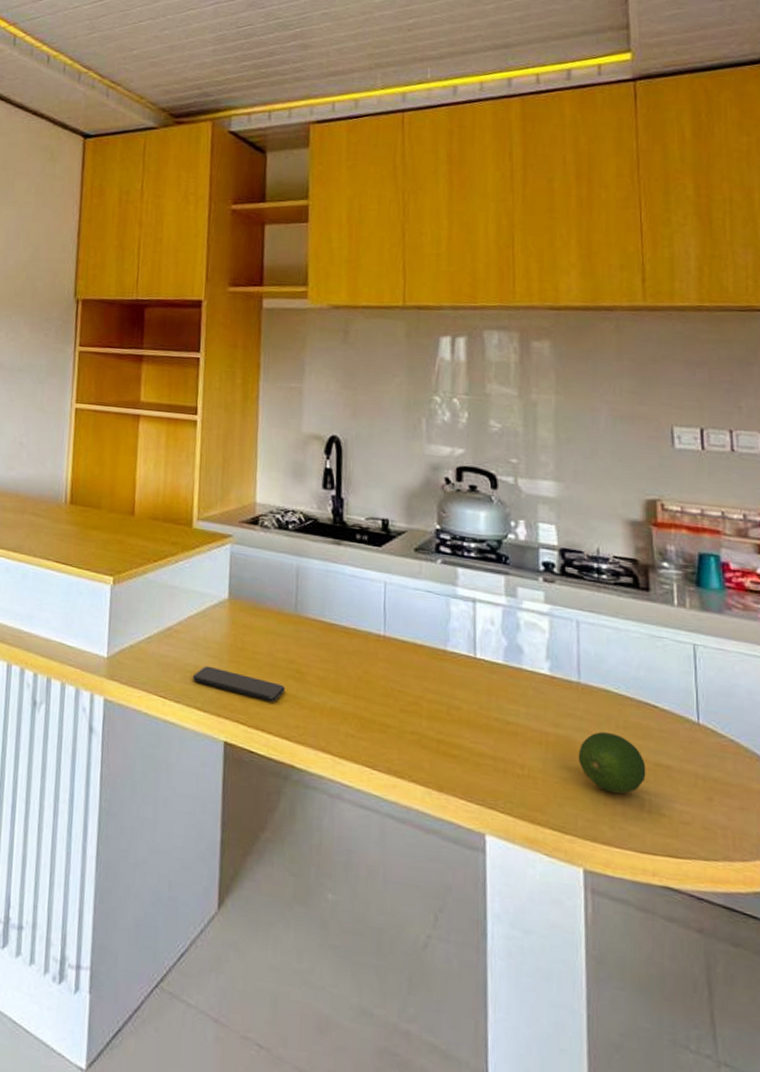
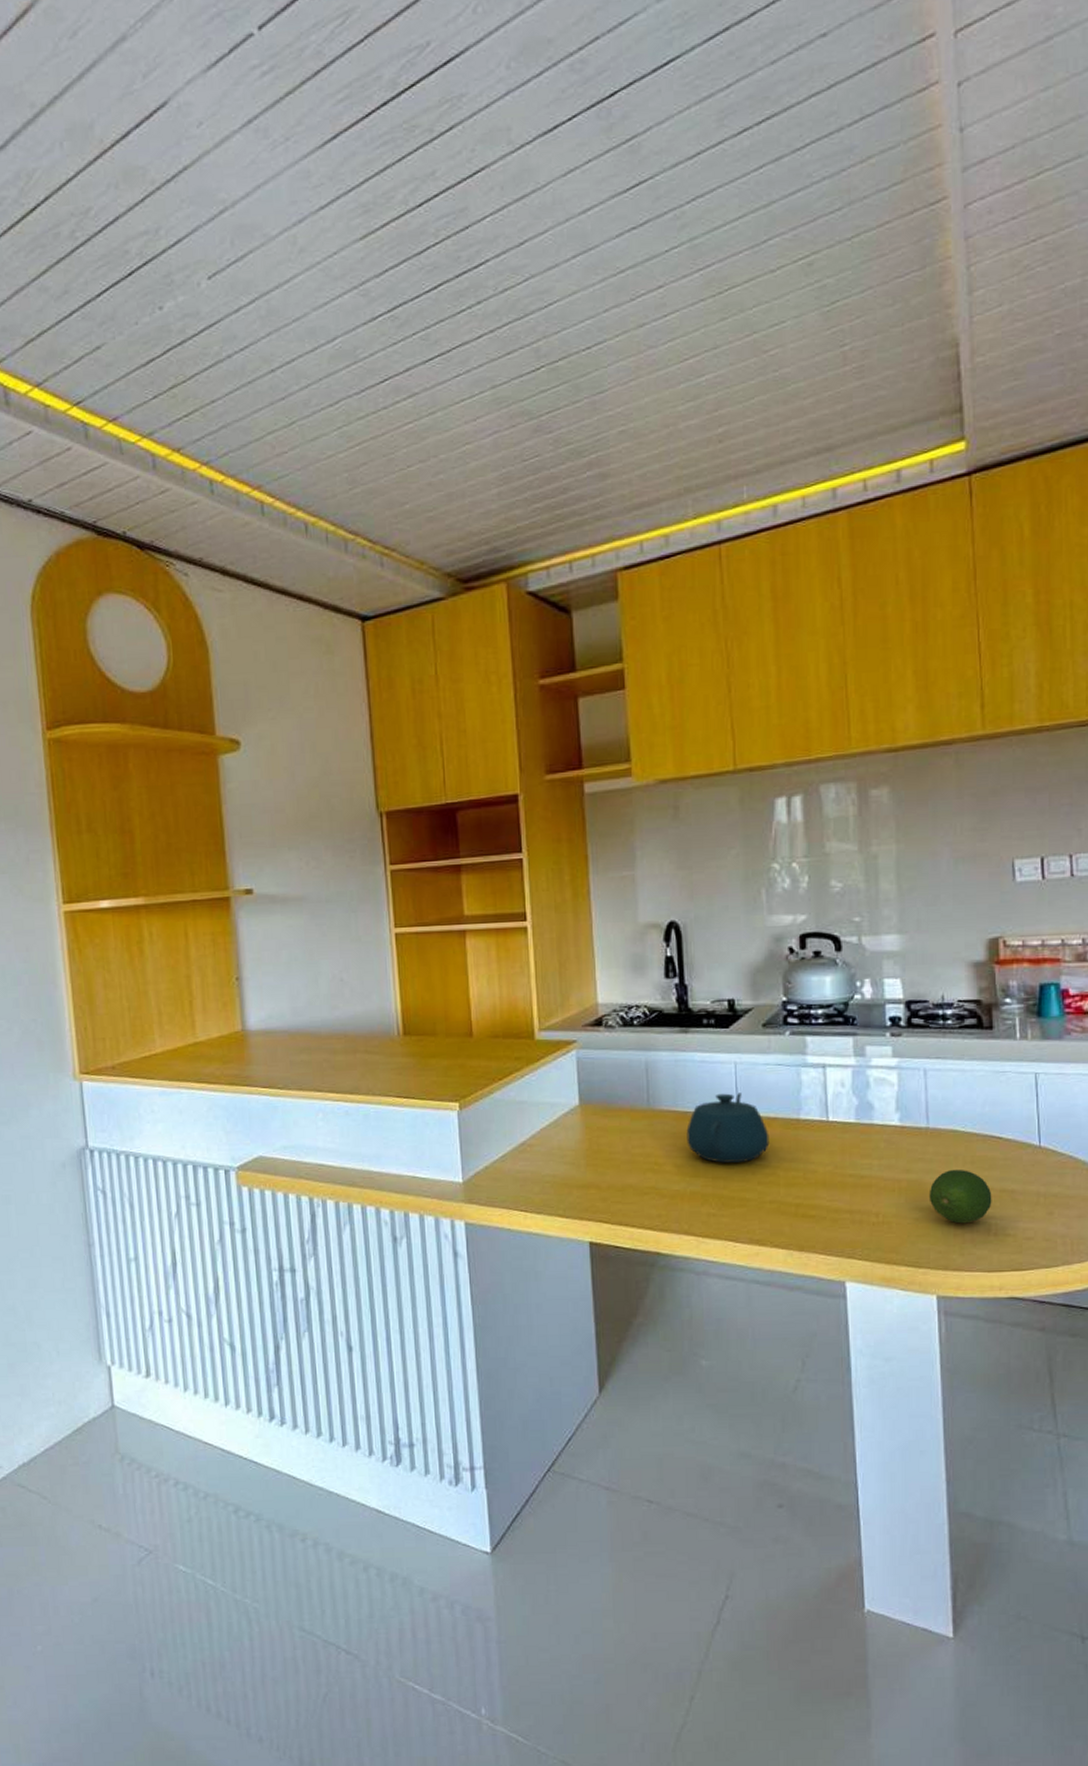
smartphone: present [192,665,286,702] -> none [551,1173,645,1197]
teapot: none [331,610,415,686] -> present [686,1092,770,1164]

